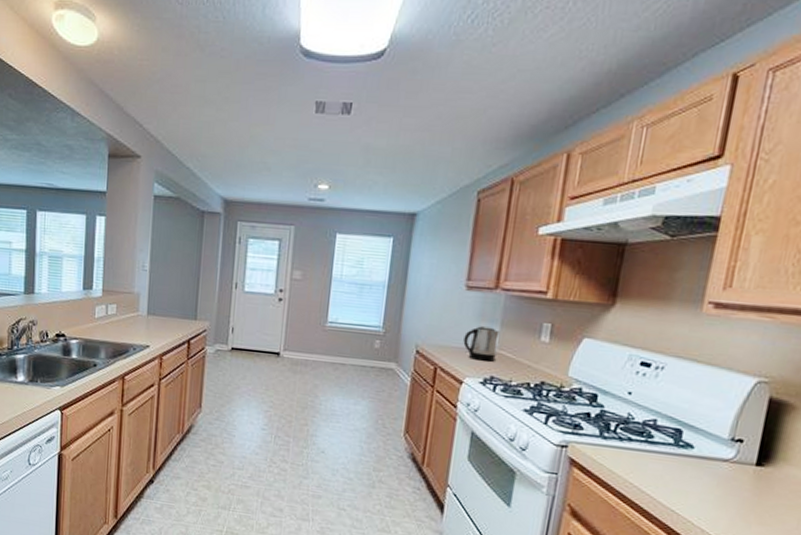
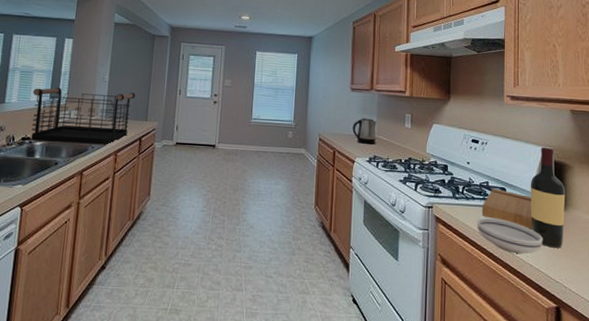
dish rack: none [64,276,182,347] -> present [31,87,136,145]
bowl: none [629,464,729,517] -> present [477,217,543,254]
cutting board: none [640,428,721,486] -> present [481,188,532,230]
wine bottle: none [712,377,780,514] -> present [530,147,566,248]

